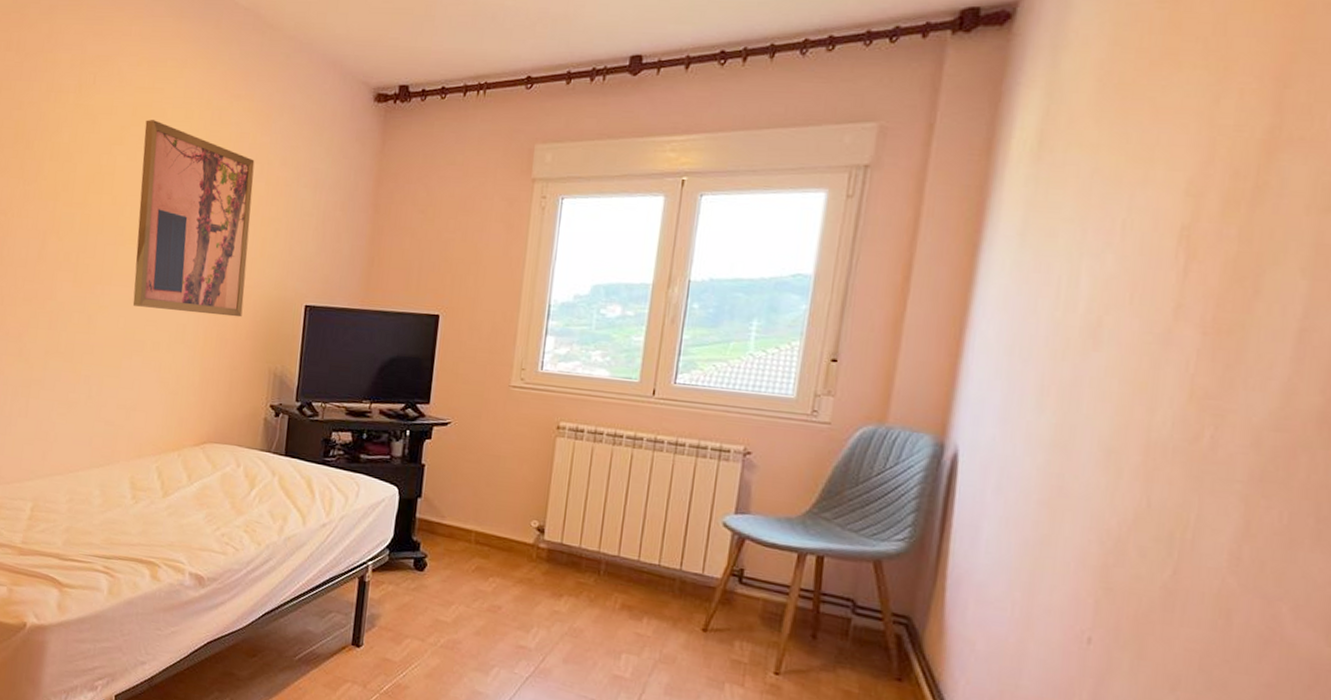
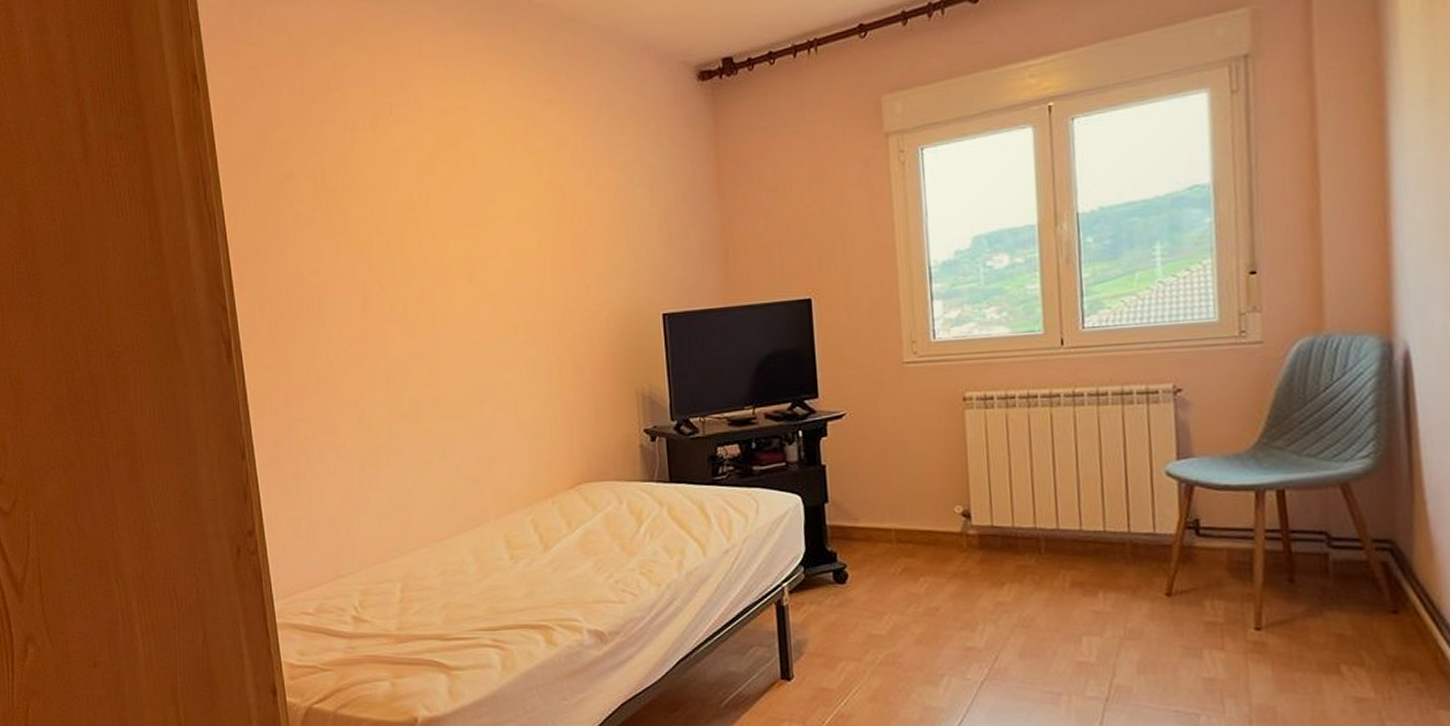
wall art: present [132,120,255,317] -> none [454,142,596,347]

